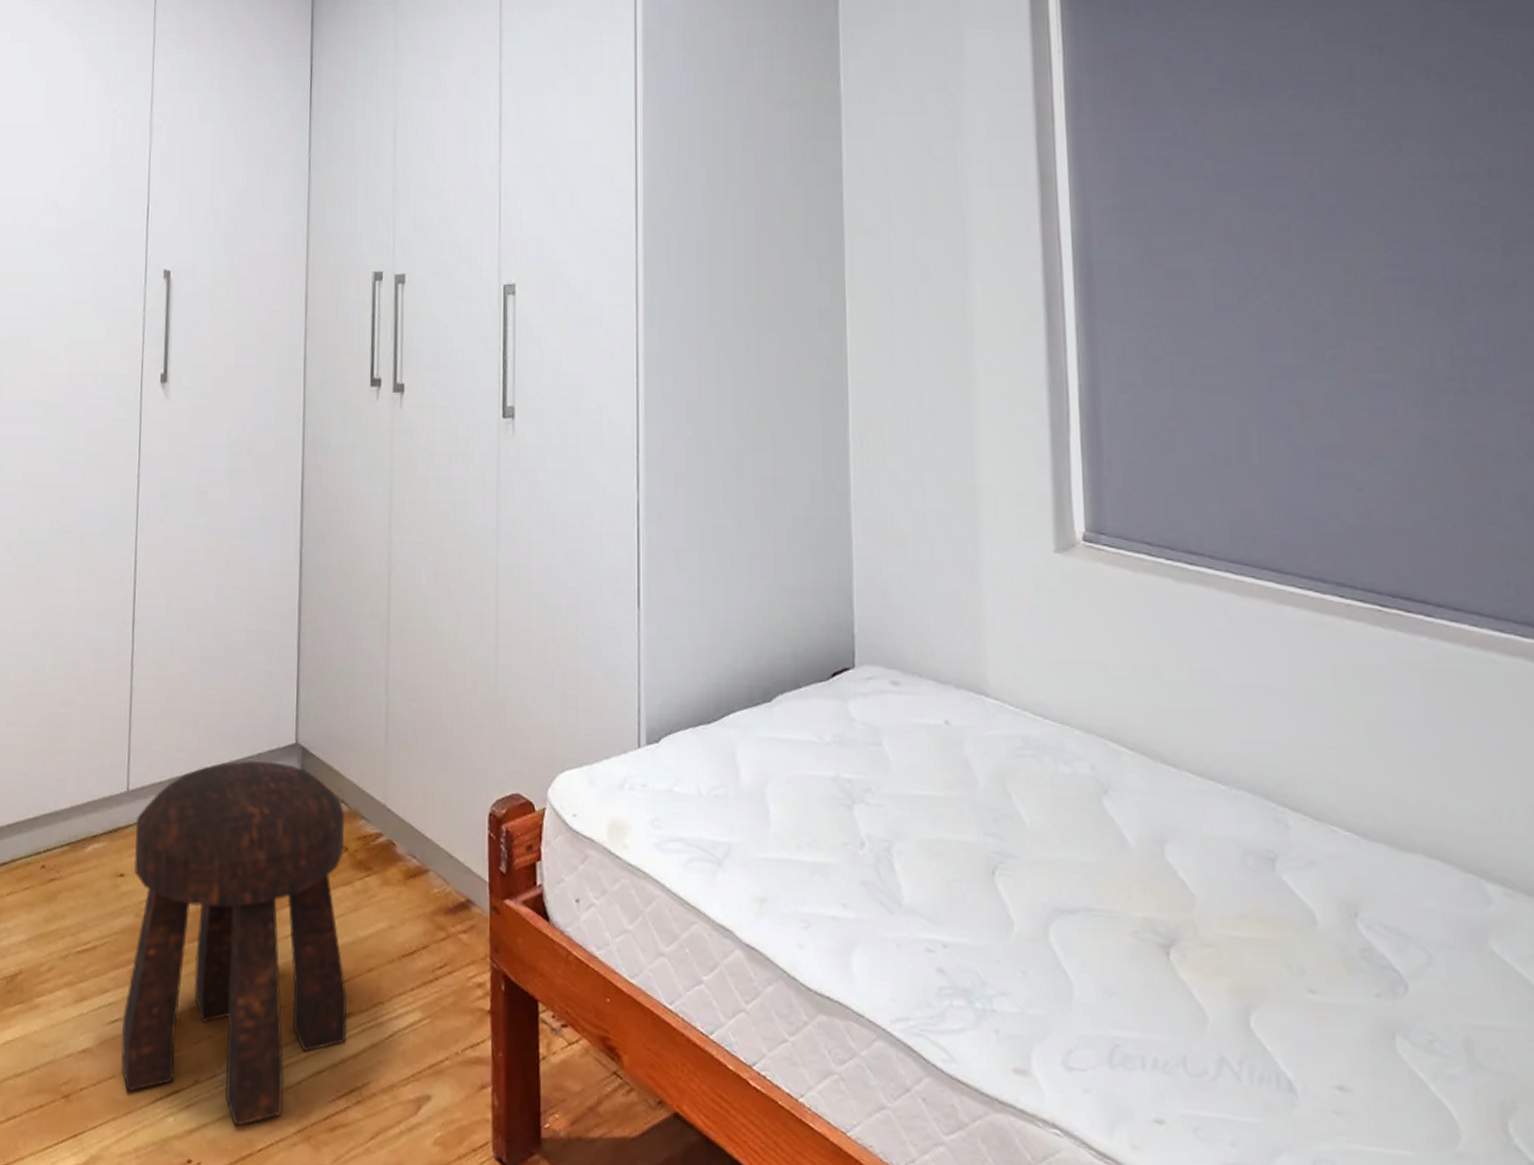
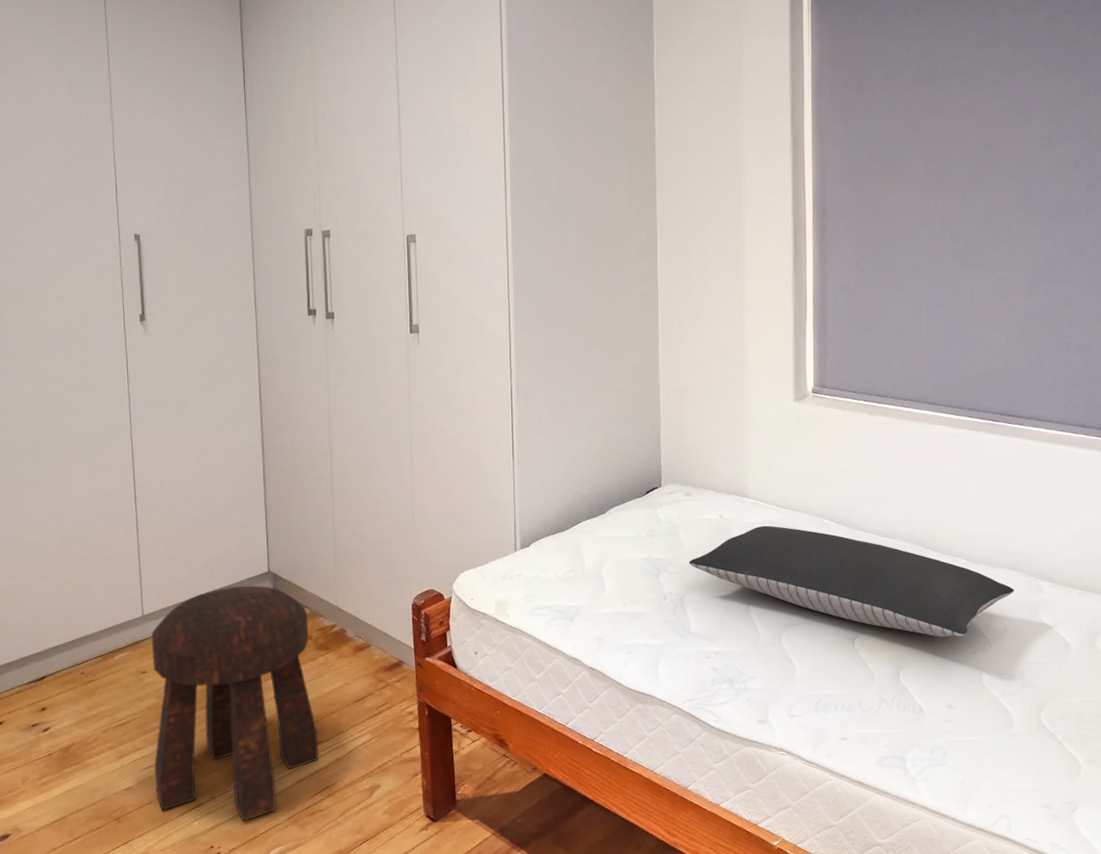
pillow: none [897,743,1442,966] -> present [688,525,1015,637]

